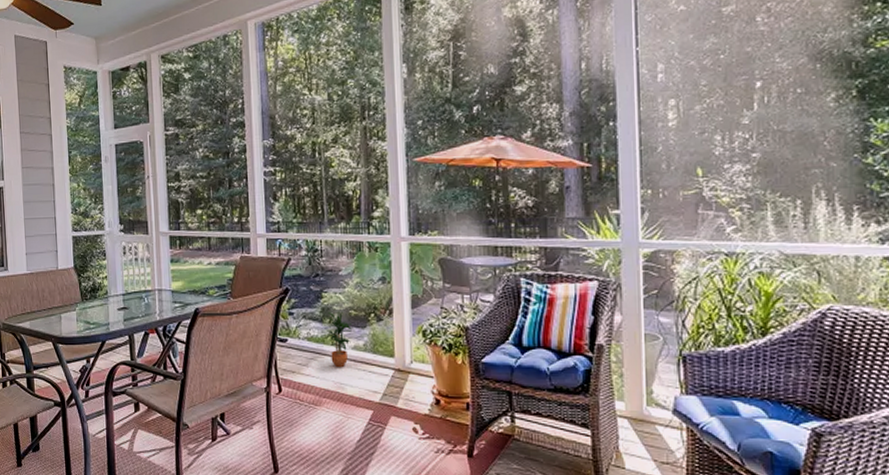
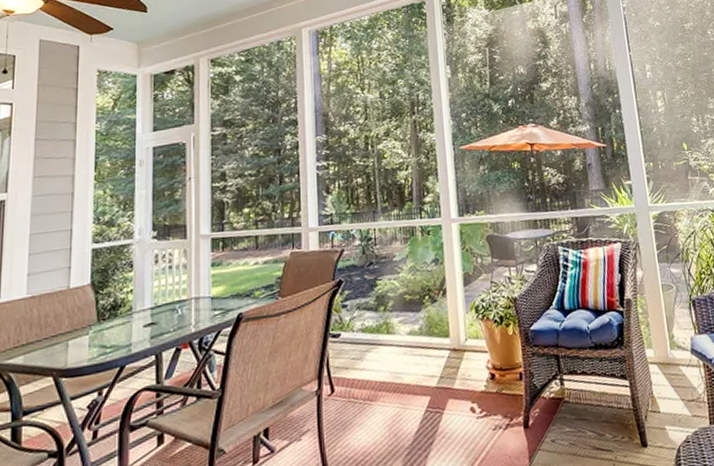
potted plant: present [325,311,353,368] -> none [380,297,408,357]

